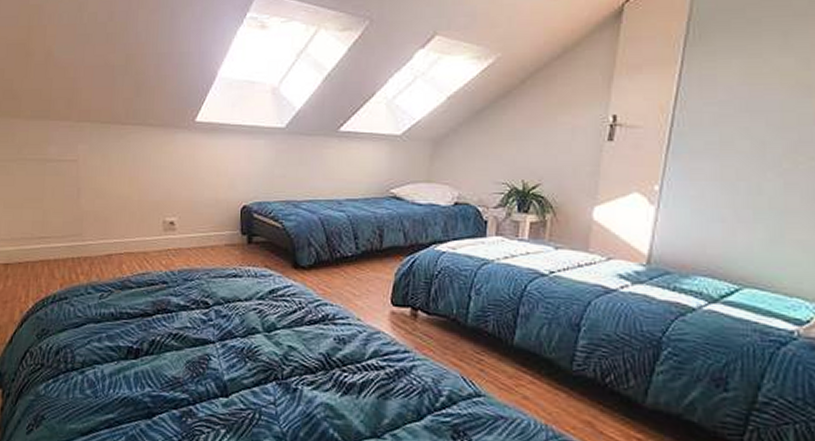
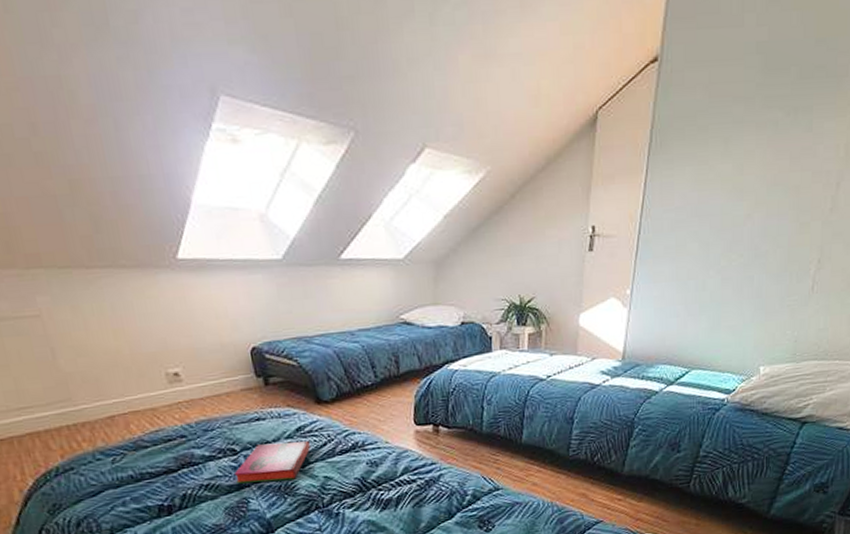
hardback book: none [202,301,280,344] -> present [233,441,310,484]

